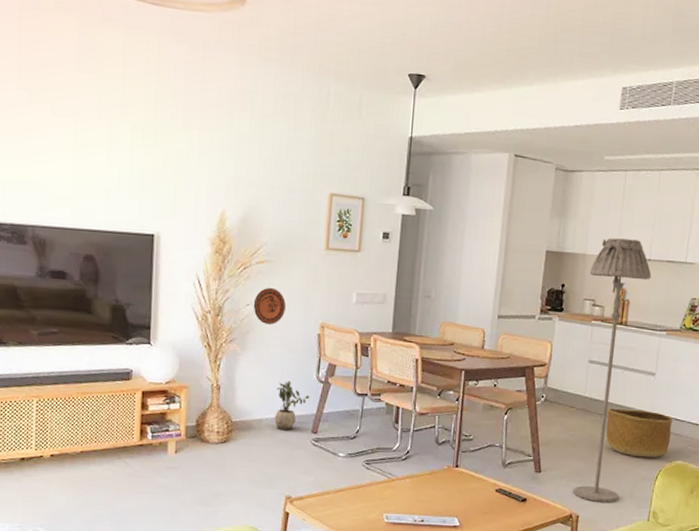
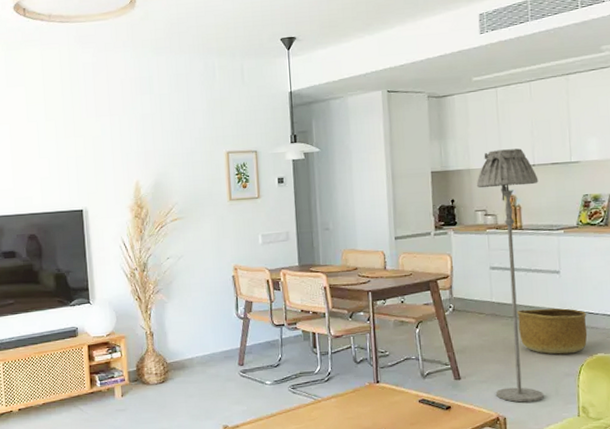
decorative plate: present [253,288,286,324] -> none [172,241,201,273]
potted plant: present [274,380,310,431] -> none [202,320,233,366]

